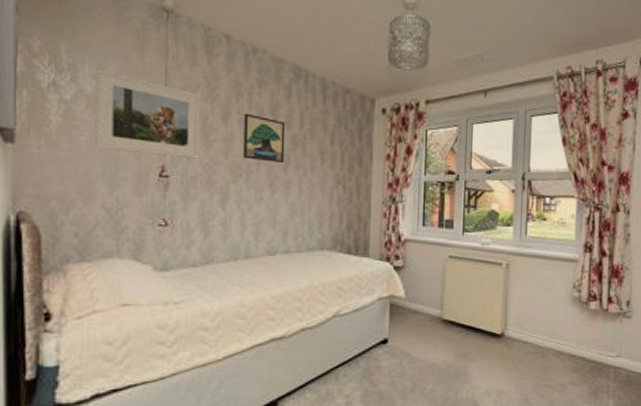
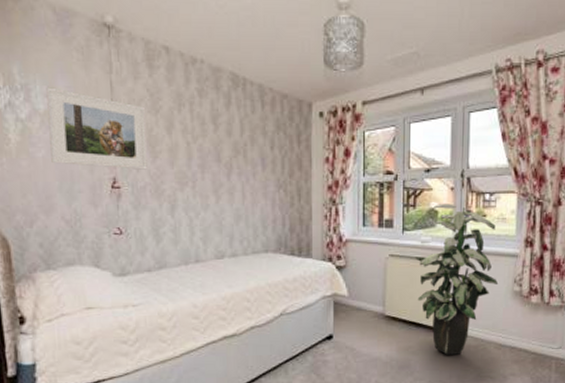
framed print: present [243,113,286,164] -> none [187,123,228,171]
indoor plant: none [474,205,558,362] -> present [414,203,499,355]

